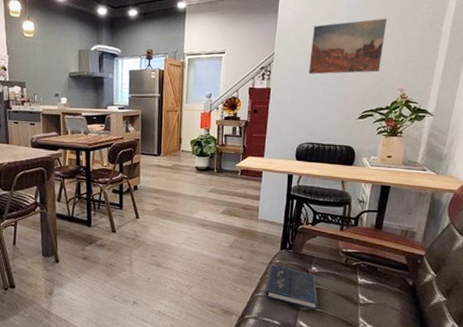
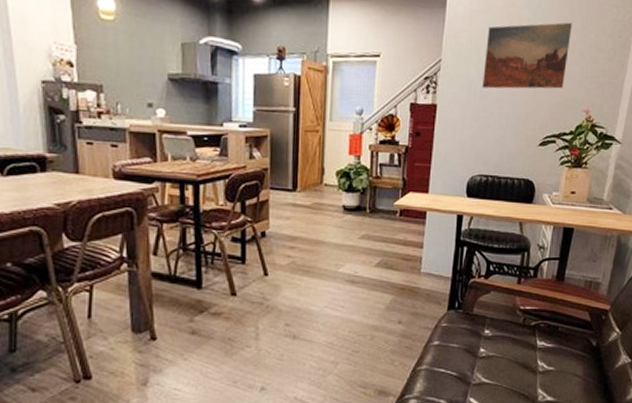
book: present [265,264,318,310] -> none [429,329,492,383]

